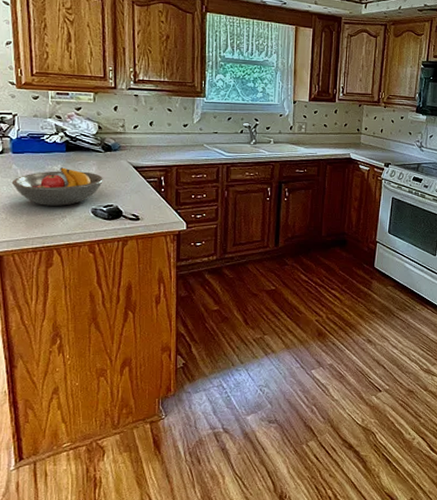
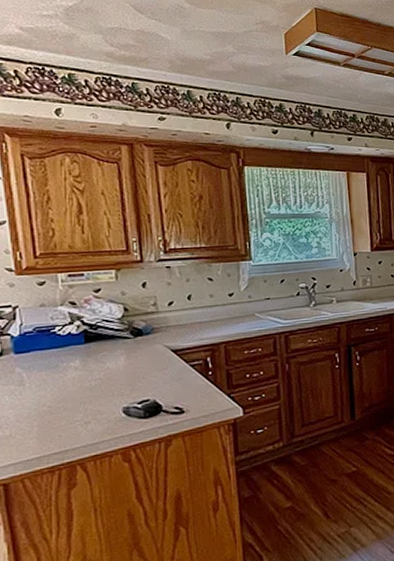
fruit bowl: present [11,167,104,206] -> none [15,362,136,413]

